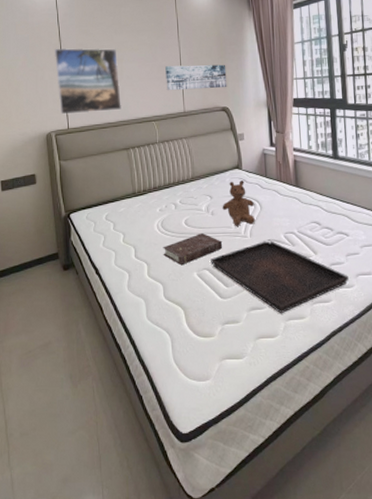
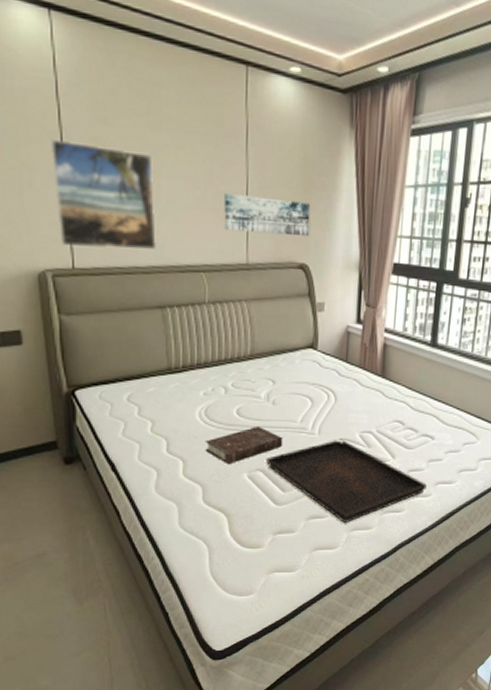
teddy bear: present [222,180,255,226] -> none [287,363,328,420]

